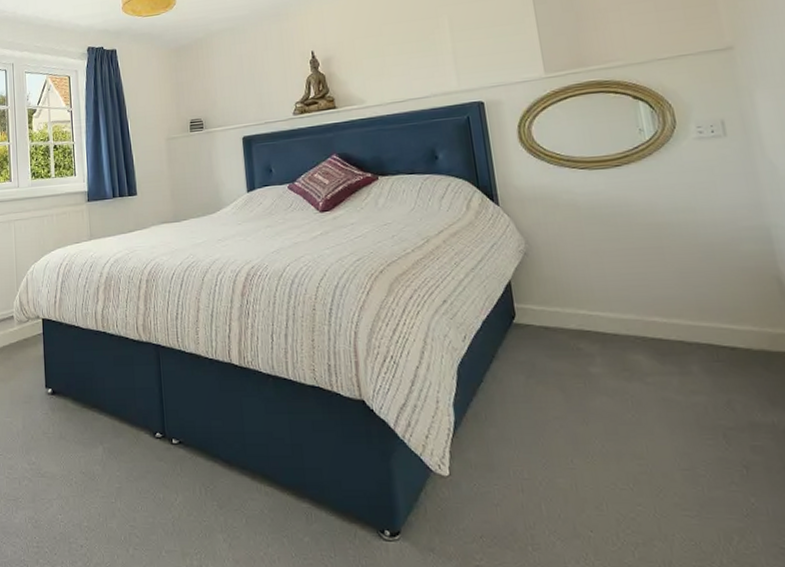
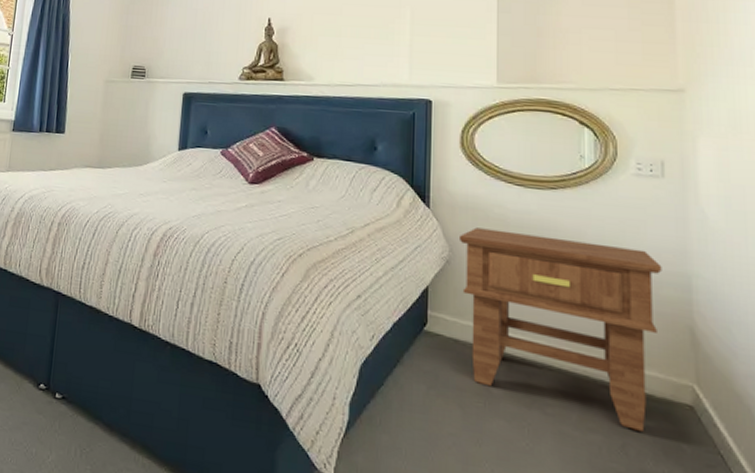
side table: none [533,210,747,385] -> present [460,227,662,432]

